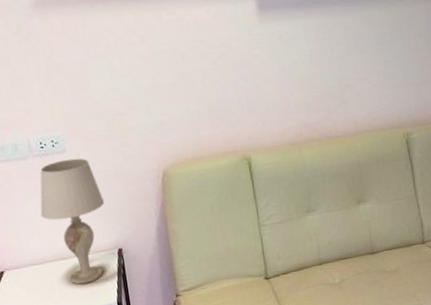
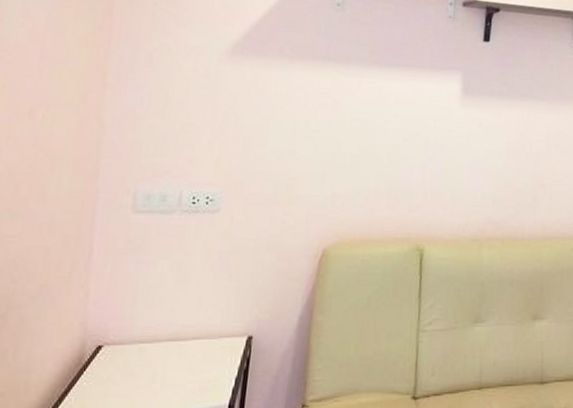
table lamp: present [40,158,104,285] -> none [168,220,247,376]

